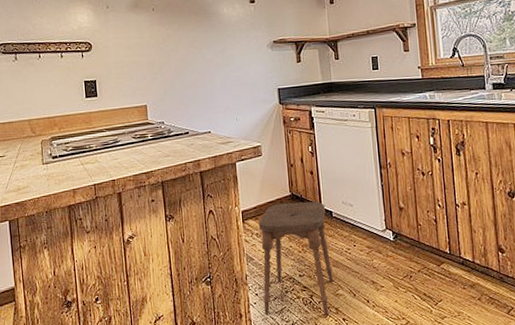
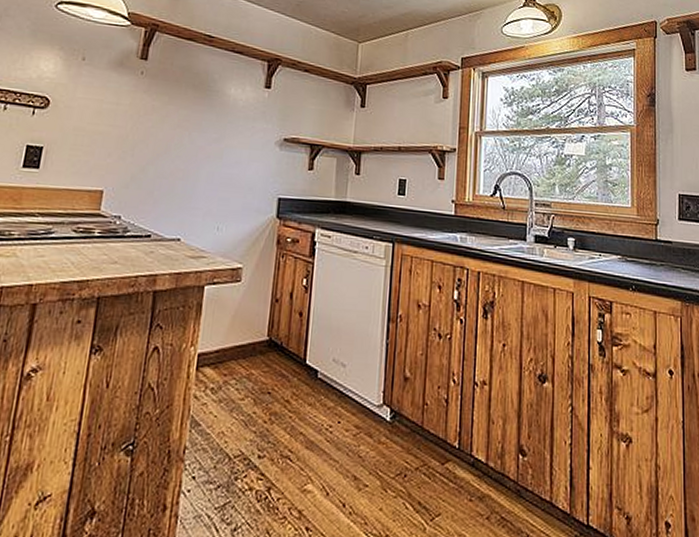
stool: present [258,202,333,315] -> none [198,349,310,520]

